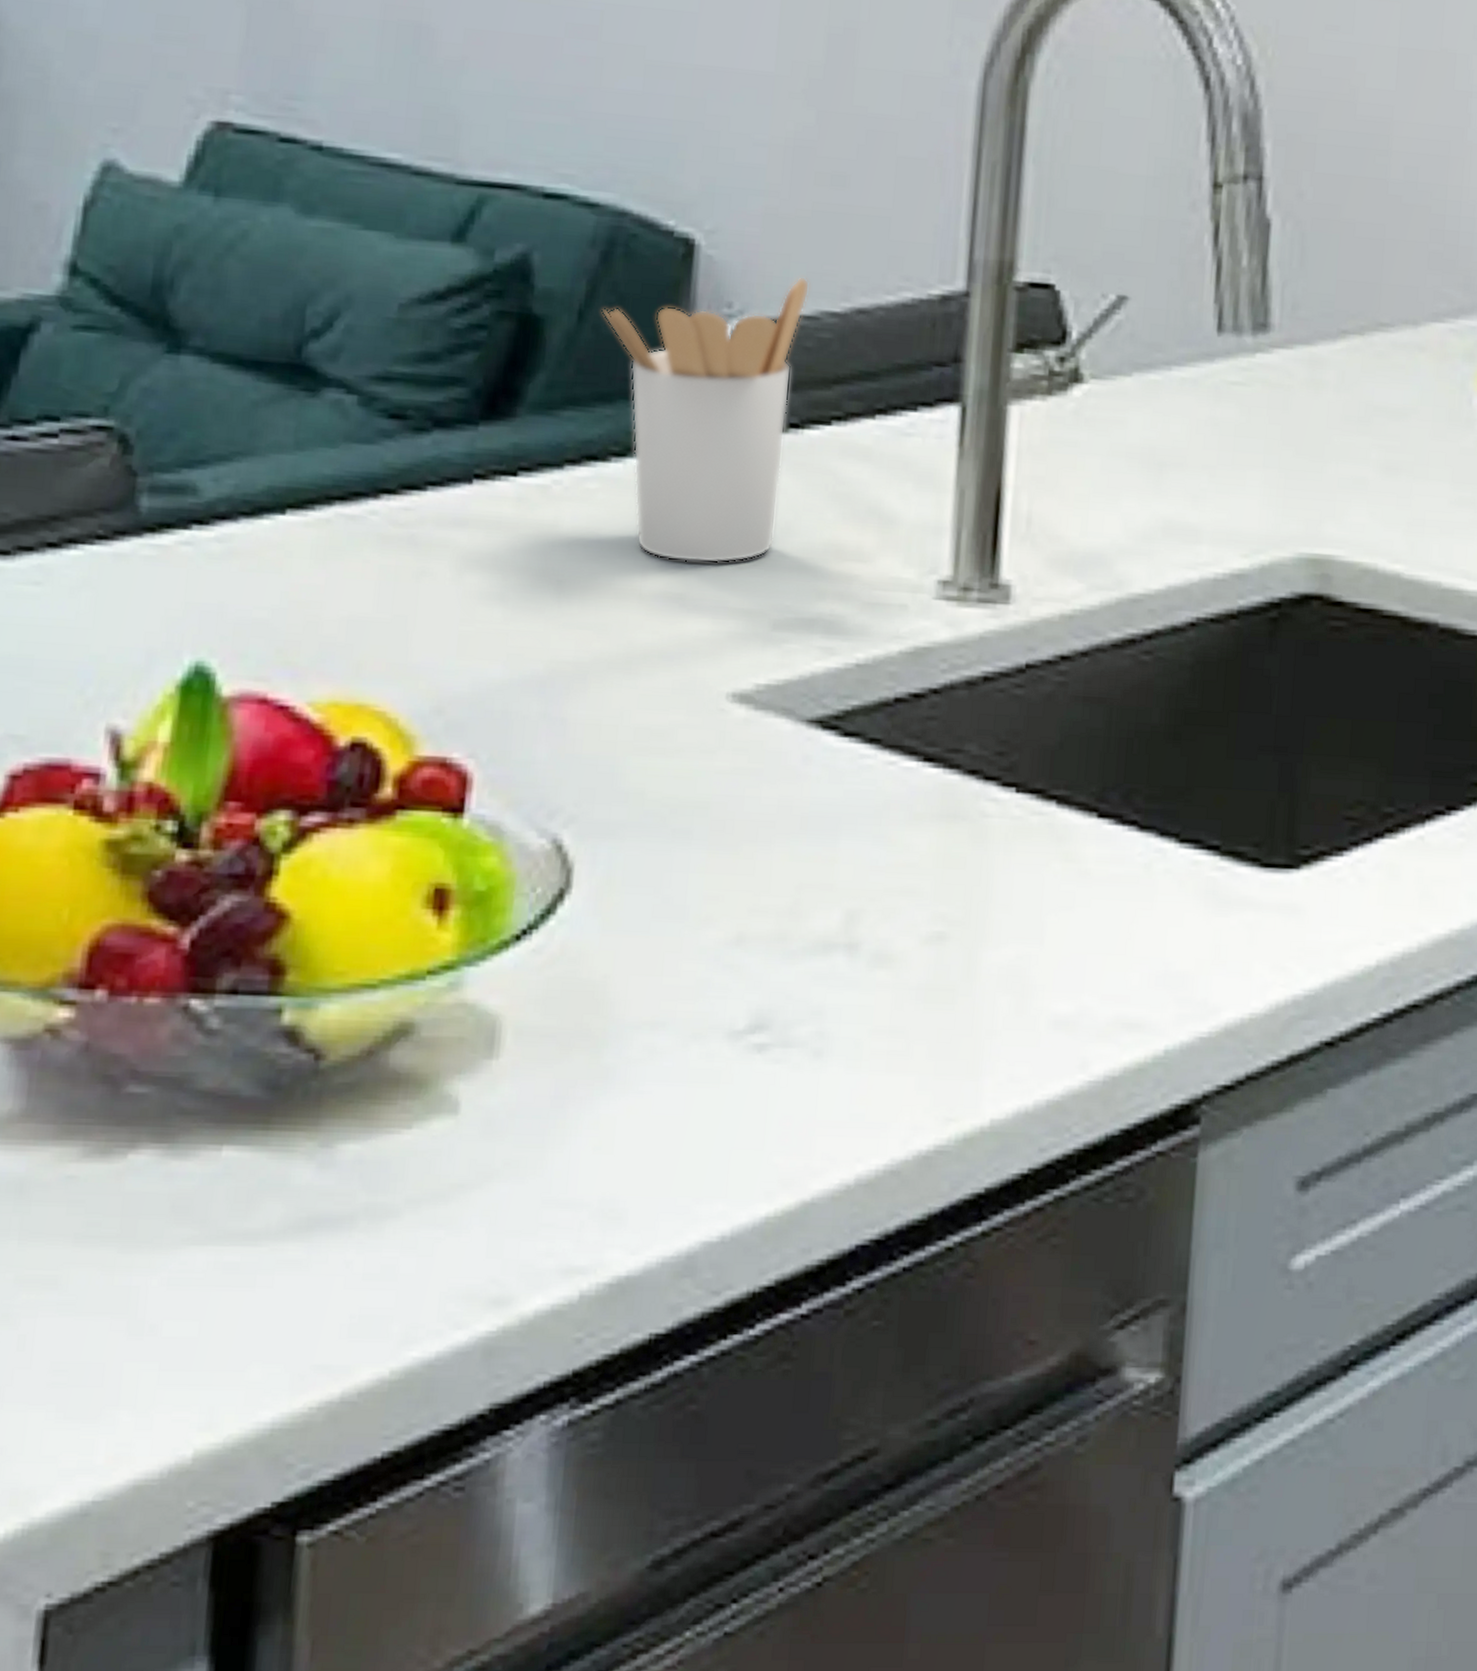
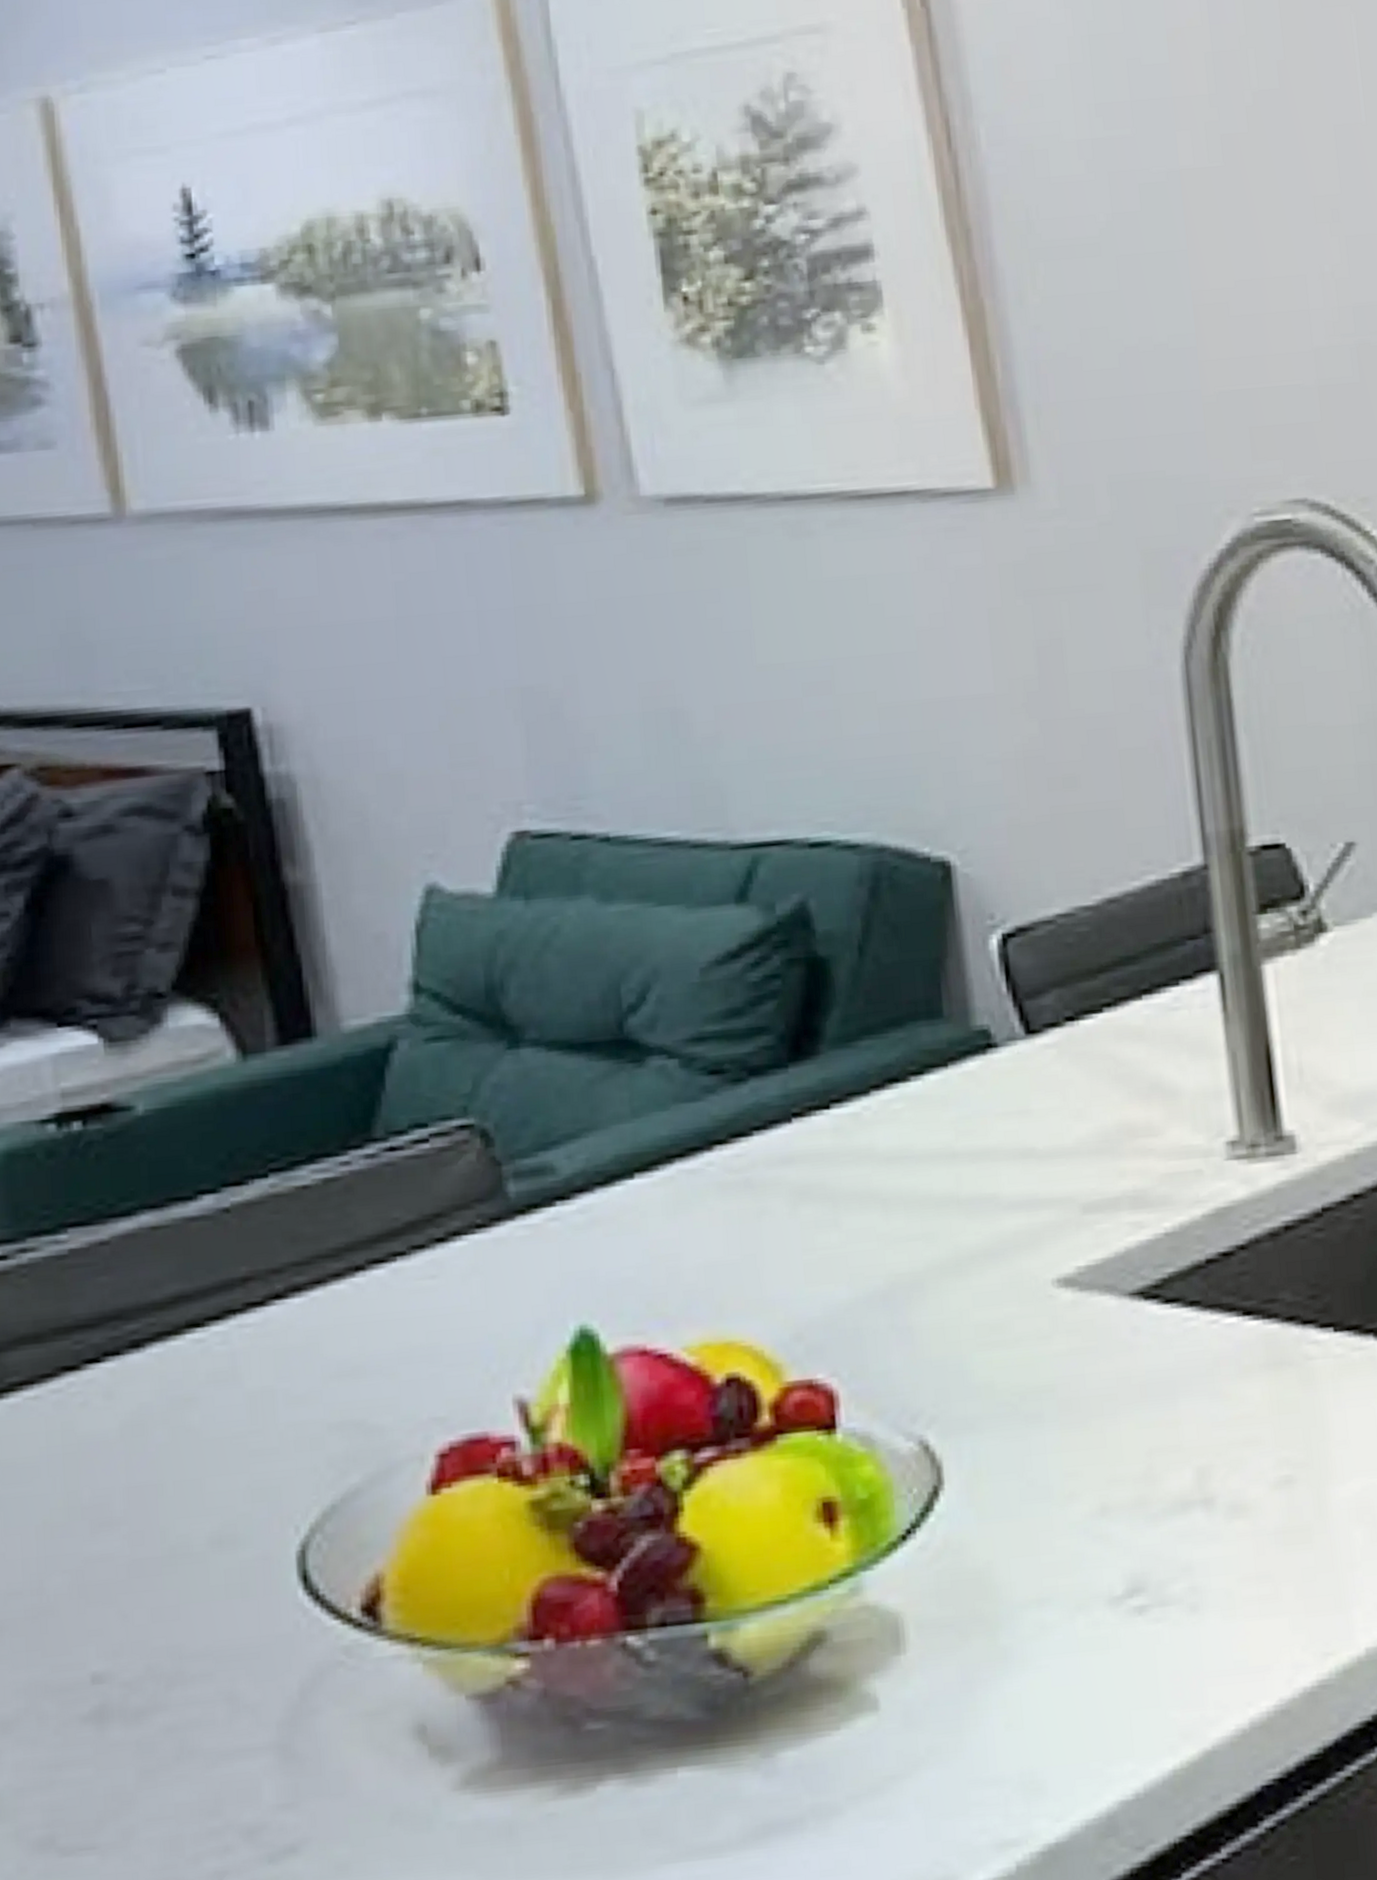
utensil holder: present [602,276,810,564] -> none [879,877,1070,1164]

